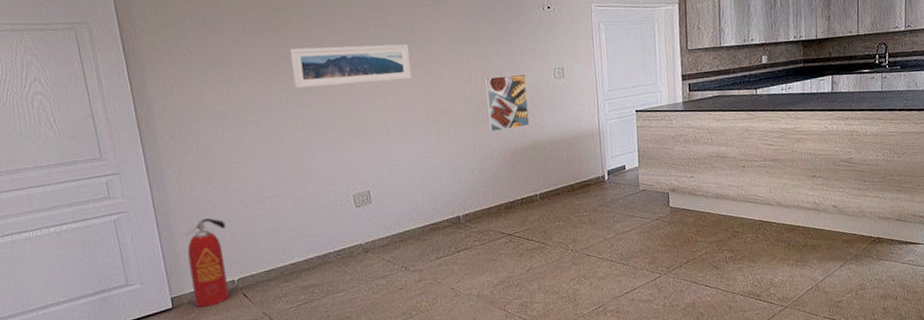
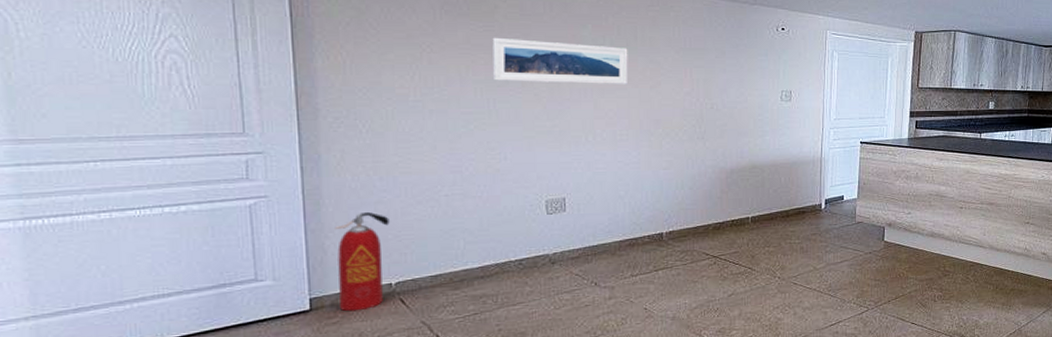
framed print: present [484,74,530,133] -> none [705,92,752,149]

